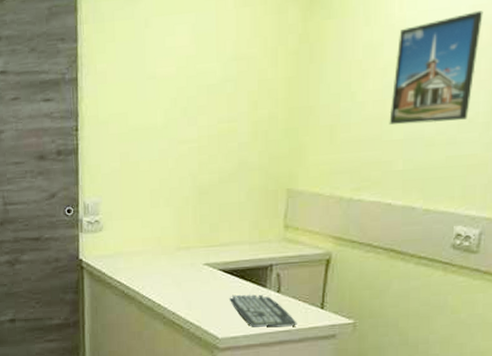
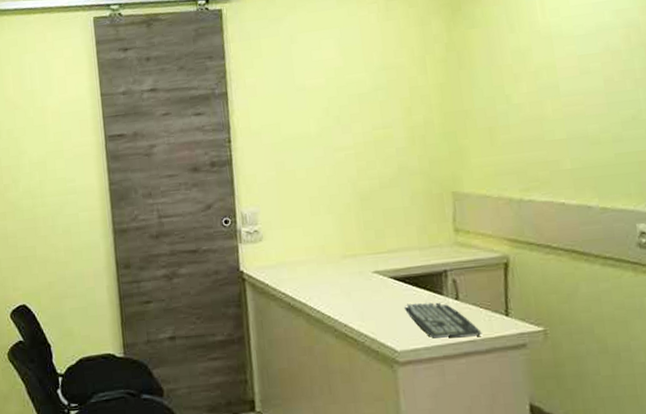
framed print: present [389,11,483,125] -> none [546,14,631,125]

